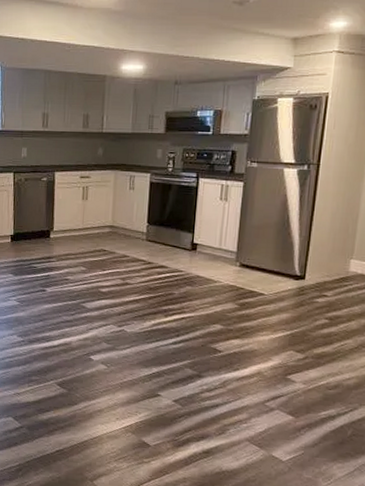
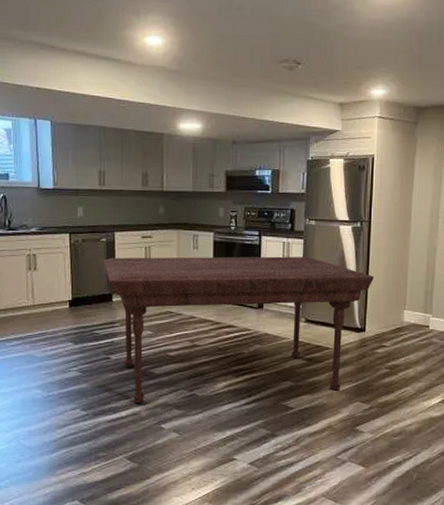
dining table: none [43,196,319,338] -> present [103,256,374,403]

